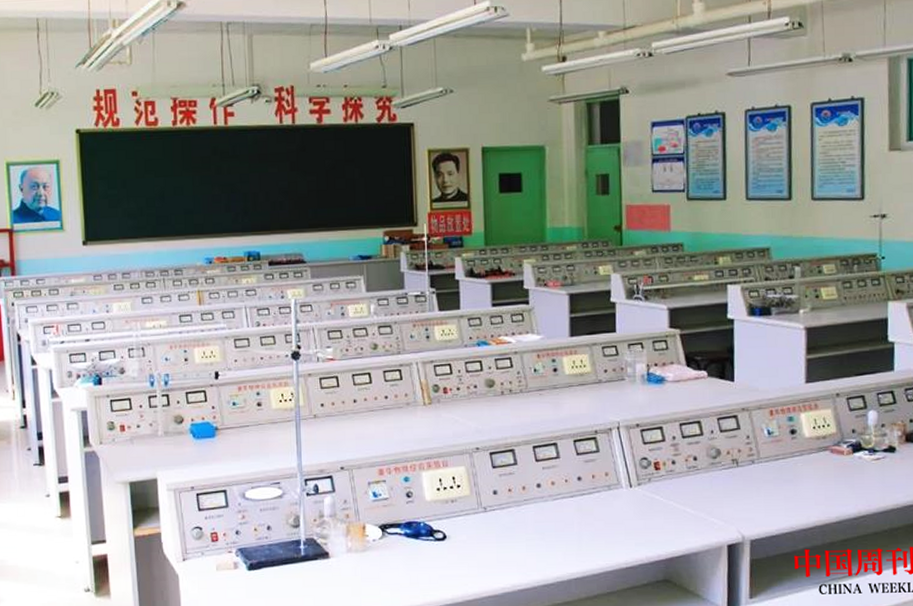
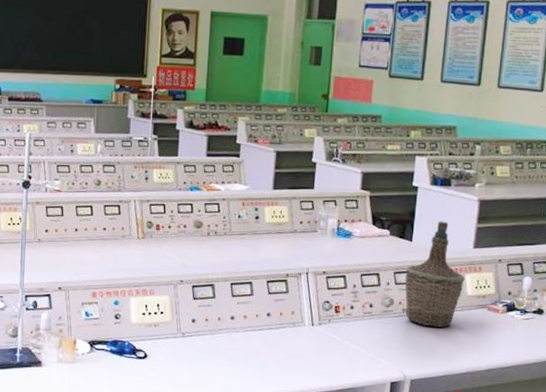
bottle: none [731,355,801,477] -> present [405,221,466,327]

